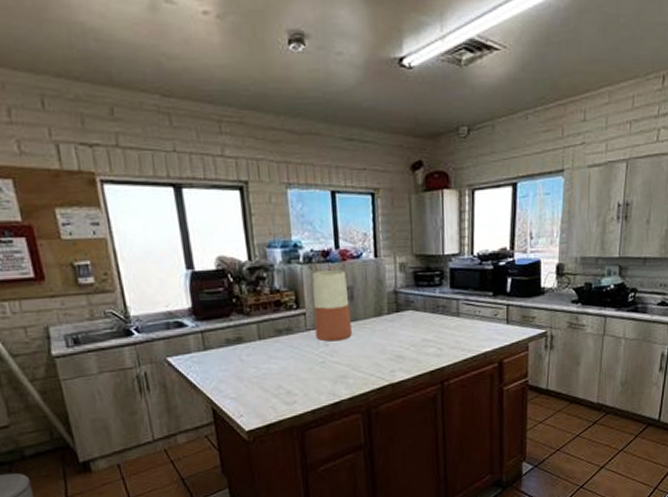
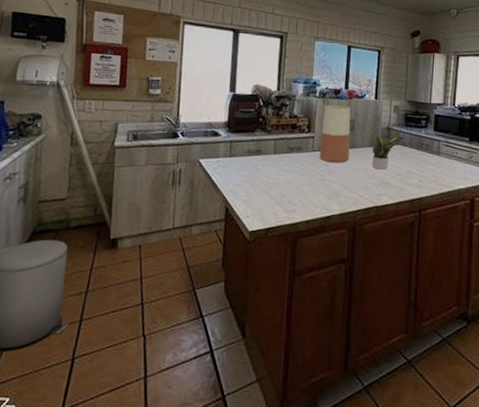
potted plant: none [378,290,411,342] -> present [372,128,401,170]

